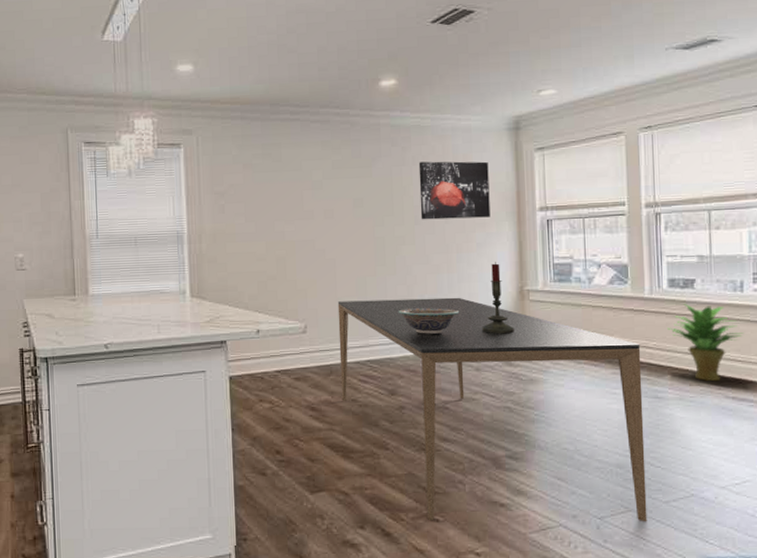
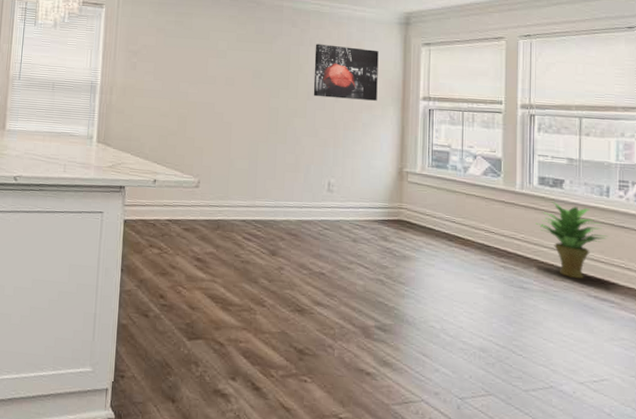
dining table: present [337,297,647,522] -> none [225,162,509,408]
decorative bowl: present [398,308,460,334] -> none [285,176,342,203]
candle: present [482,262,514,334] -> none [362,142,392,211]

